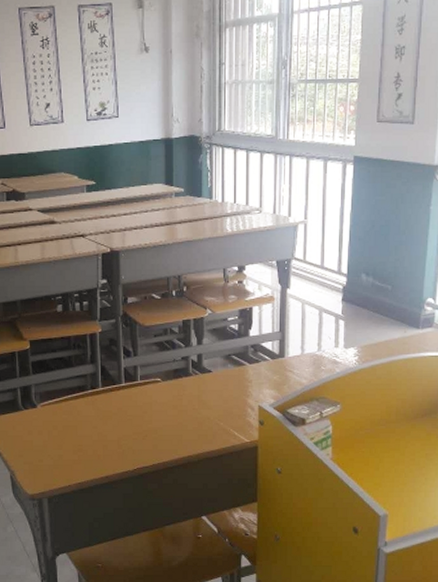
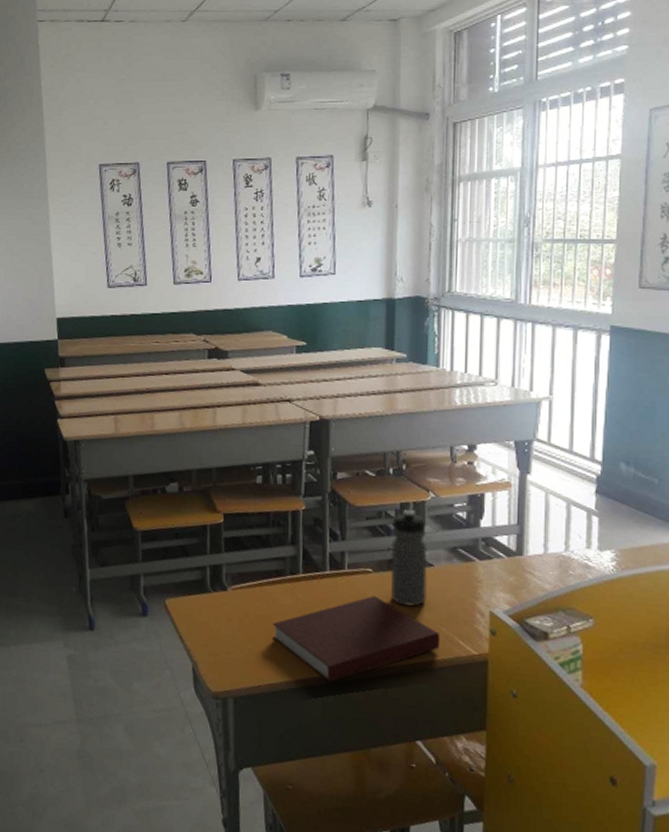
notebook: none [77,401,219,476] -> present [272,596,441,682]
water bottle: none [176,326,208,407] -> present [390,510,428,607]

